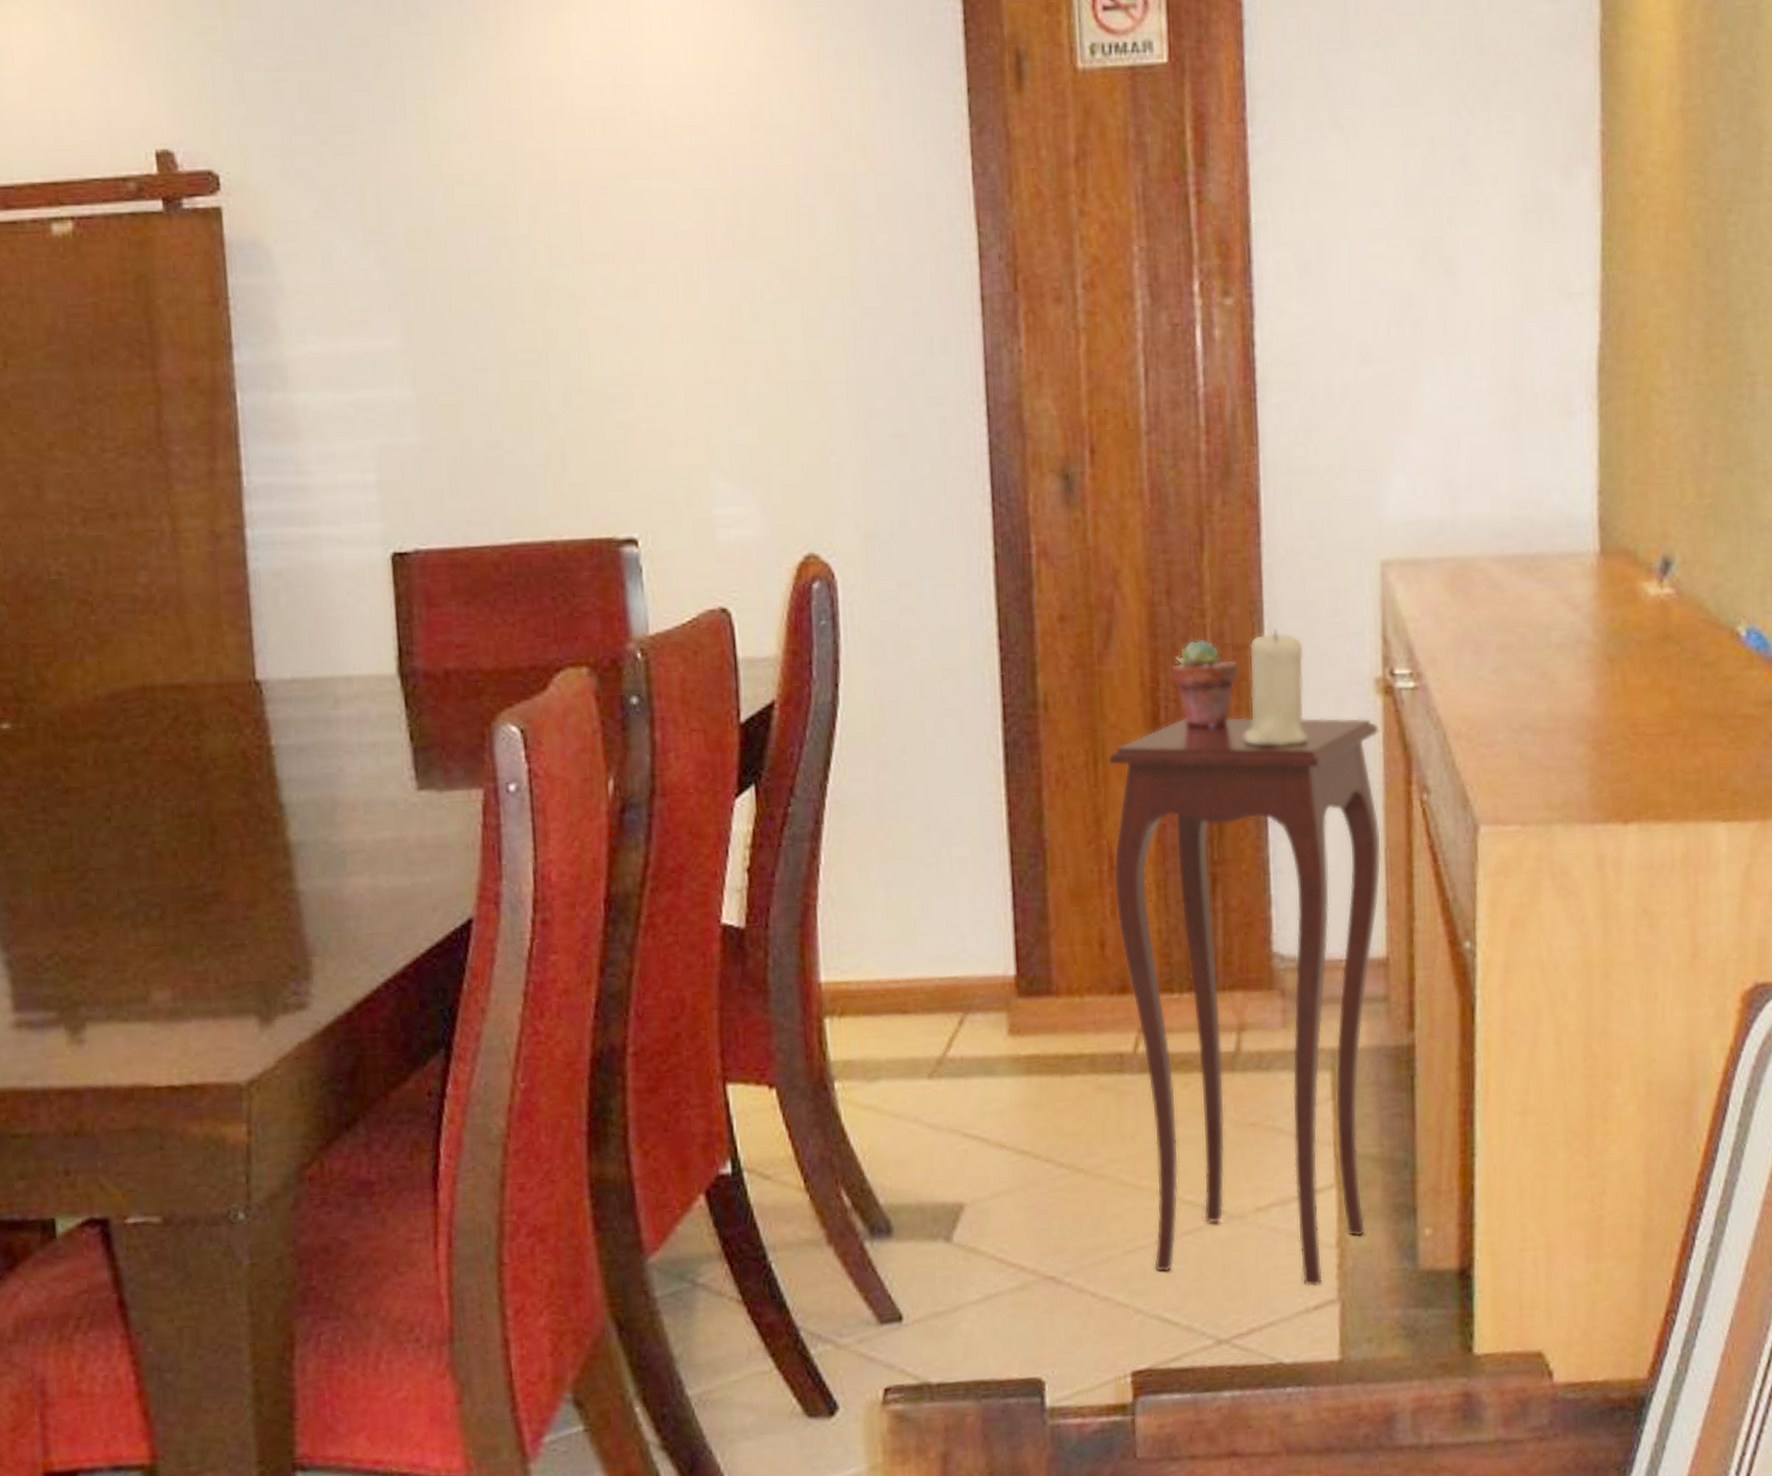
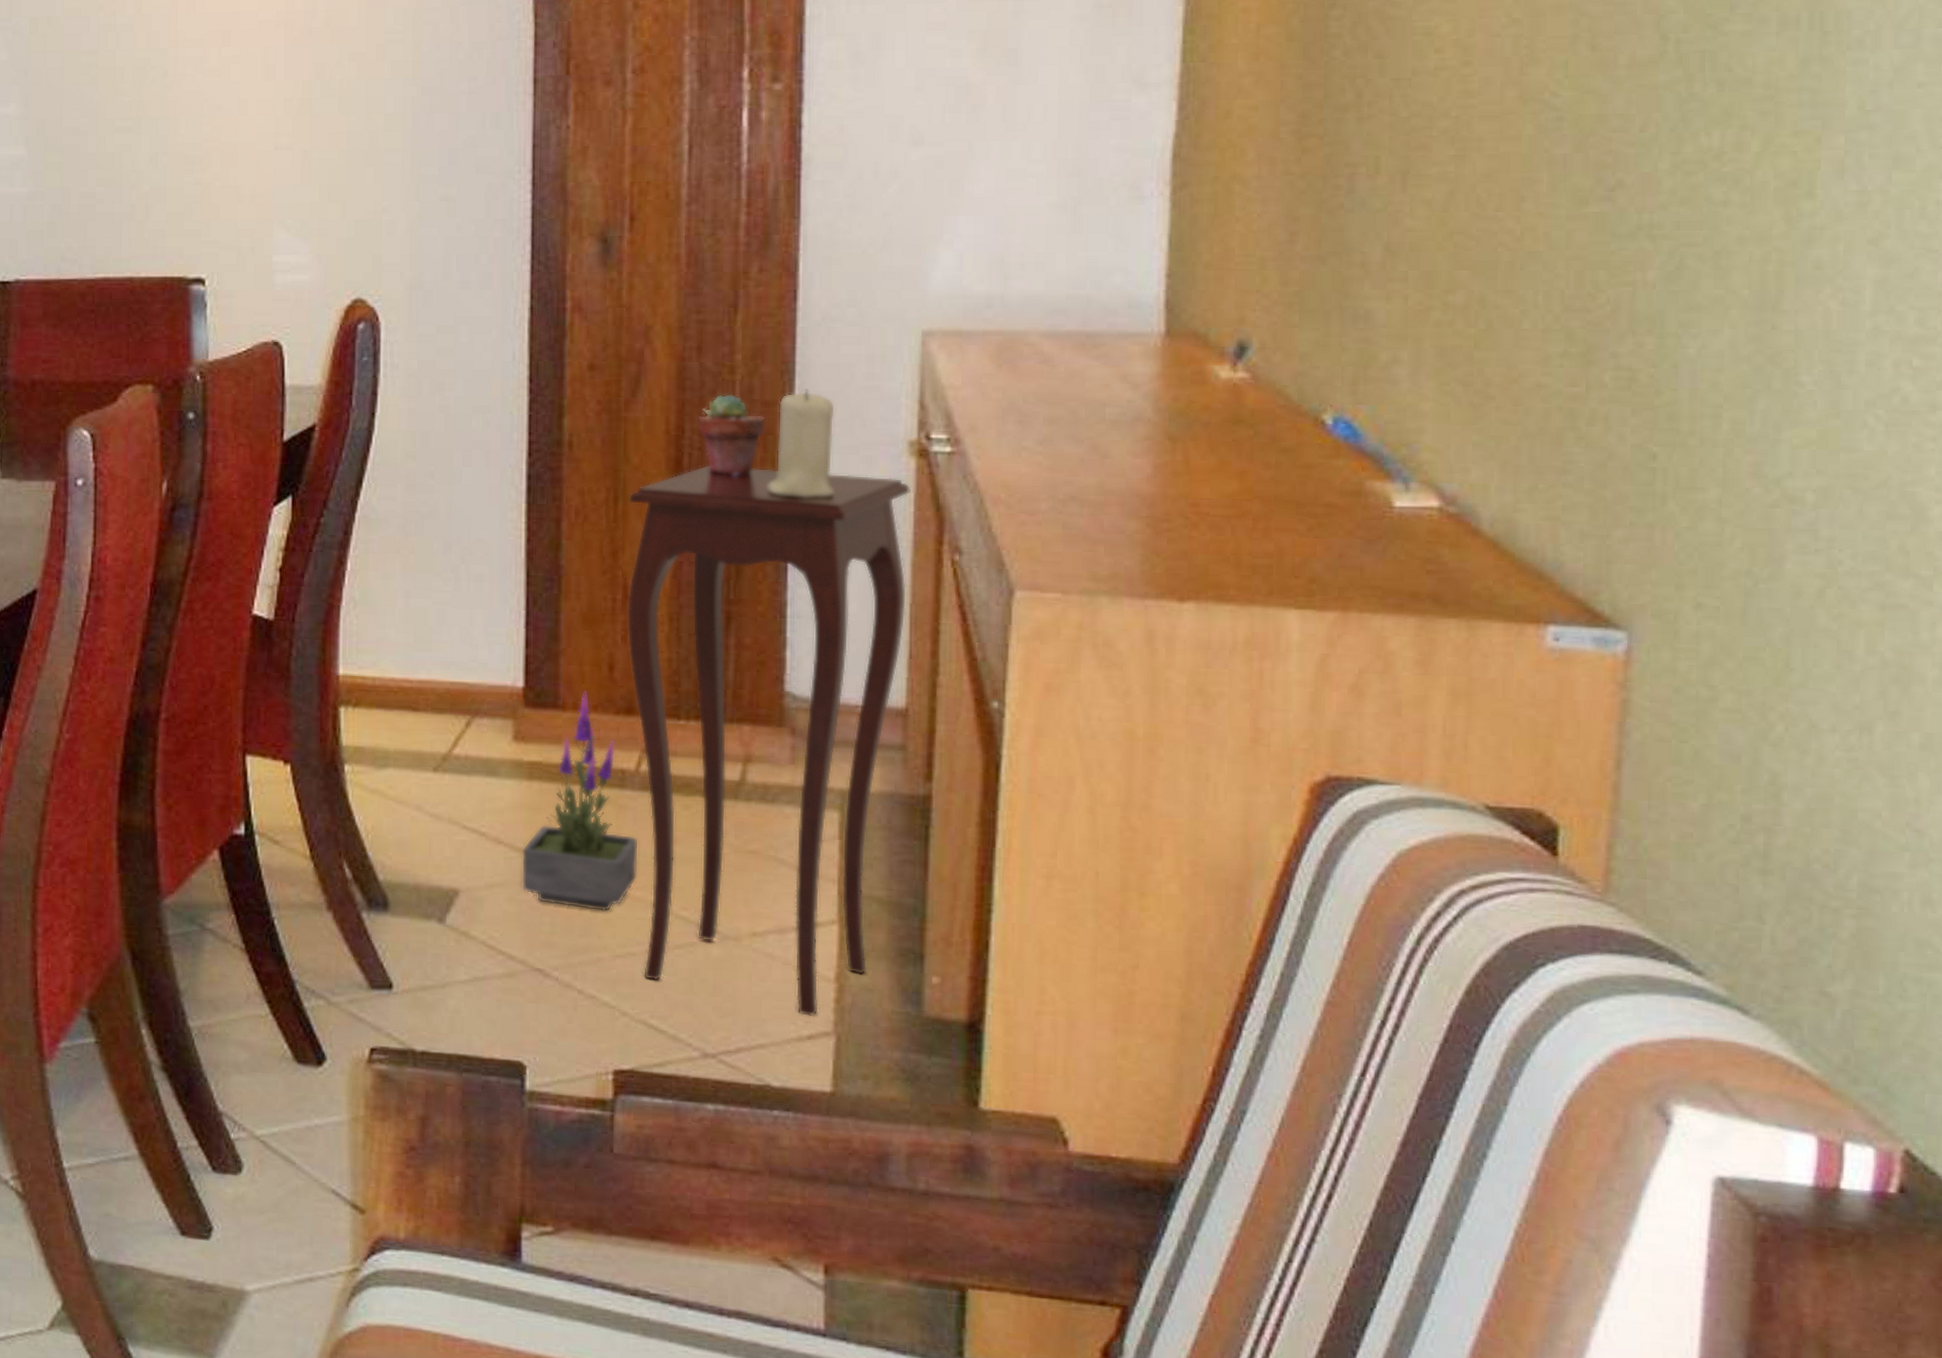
potted plant: none [1025,973,1143,1207] -> present [521,691,638,912]

